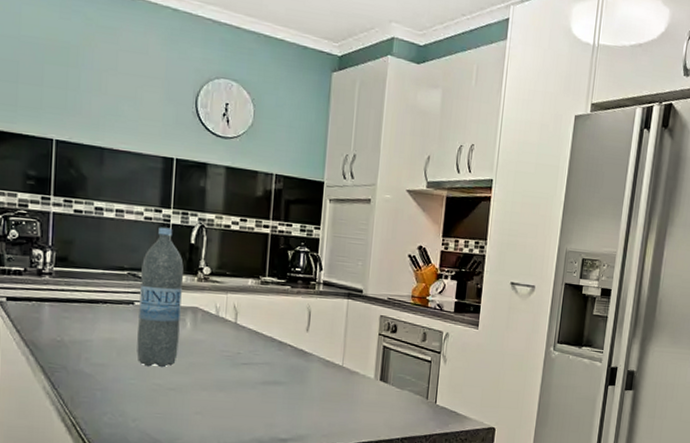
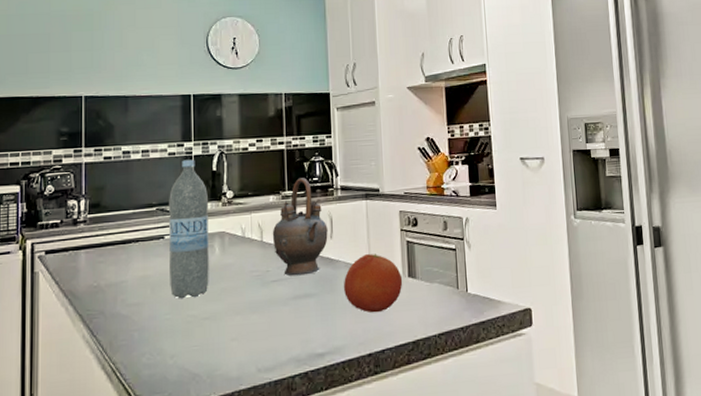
teapot: none [247,266,305,363] -> present [272,178,328,276]
fruit: none [313,352,374,410] -> present [343,254,403,313]

